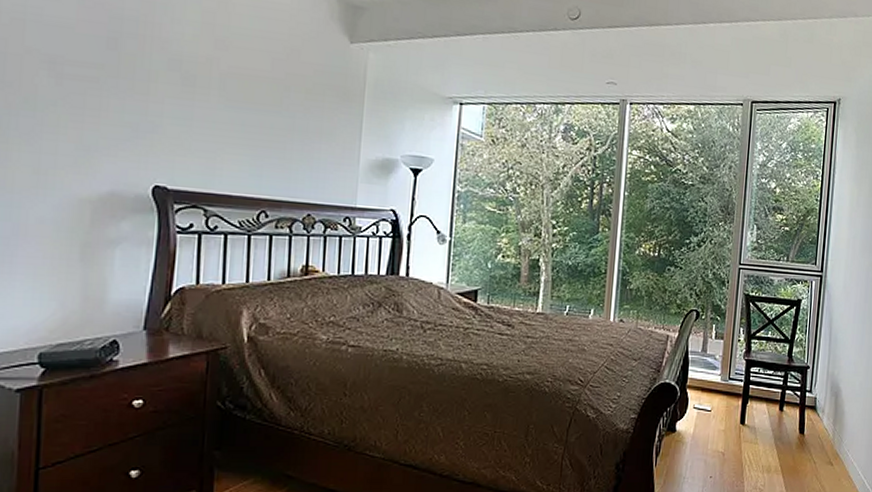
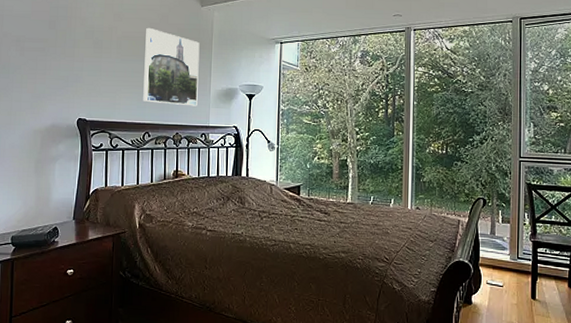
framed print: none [258,64,346,180] -> present [143,27,200,106]

